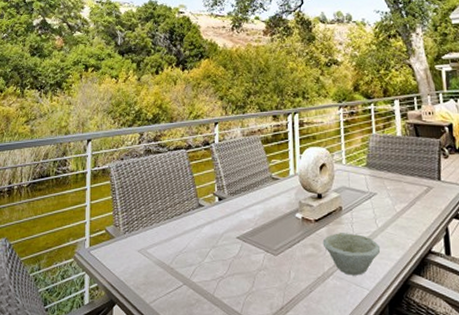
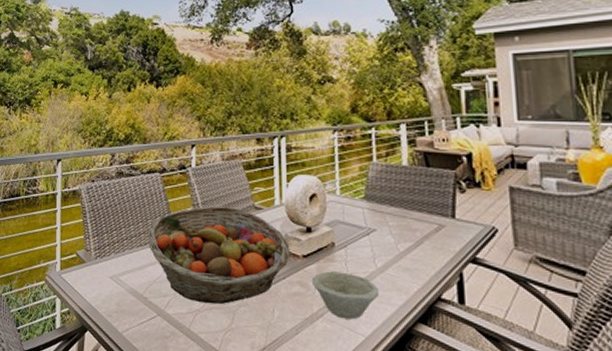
fruit basket: none [175,177,304,270] -> present [148,205,290,304]

